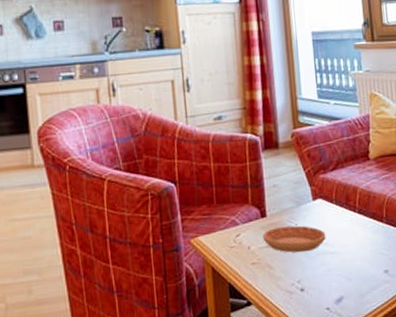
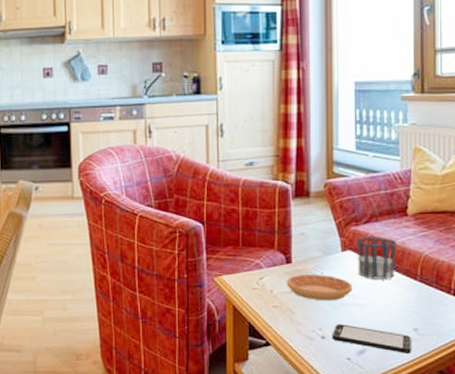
smartphone: none [310,273,385,297] -> present [332,324,412,353]
cup: none [325,182,363,226] -> present [356,237,397,279]

